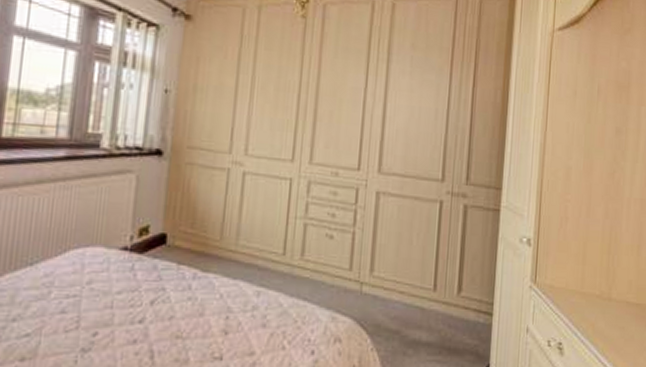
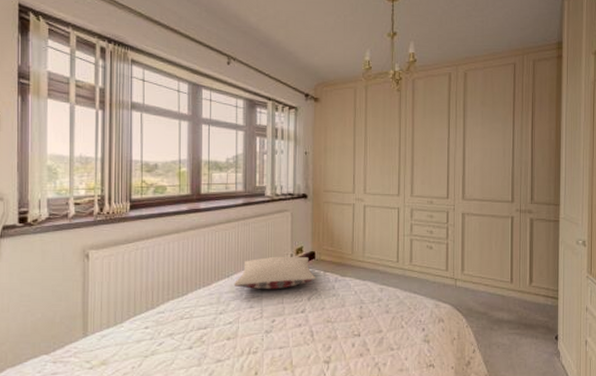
pillow: none [38,237,166,288] -> present [233,256,316,290]

